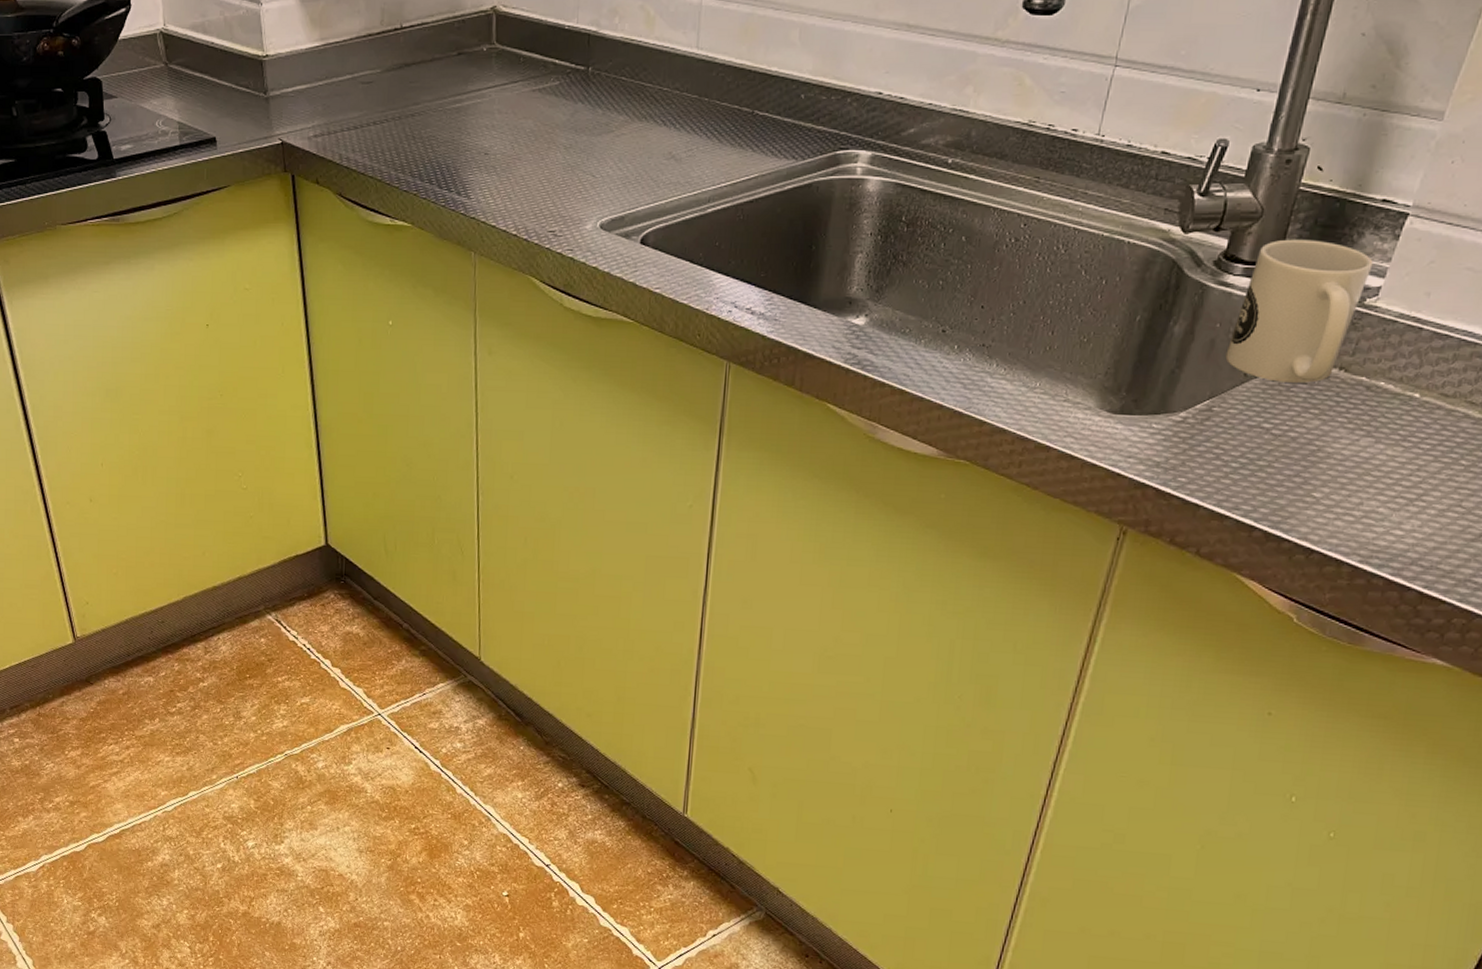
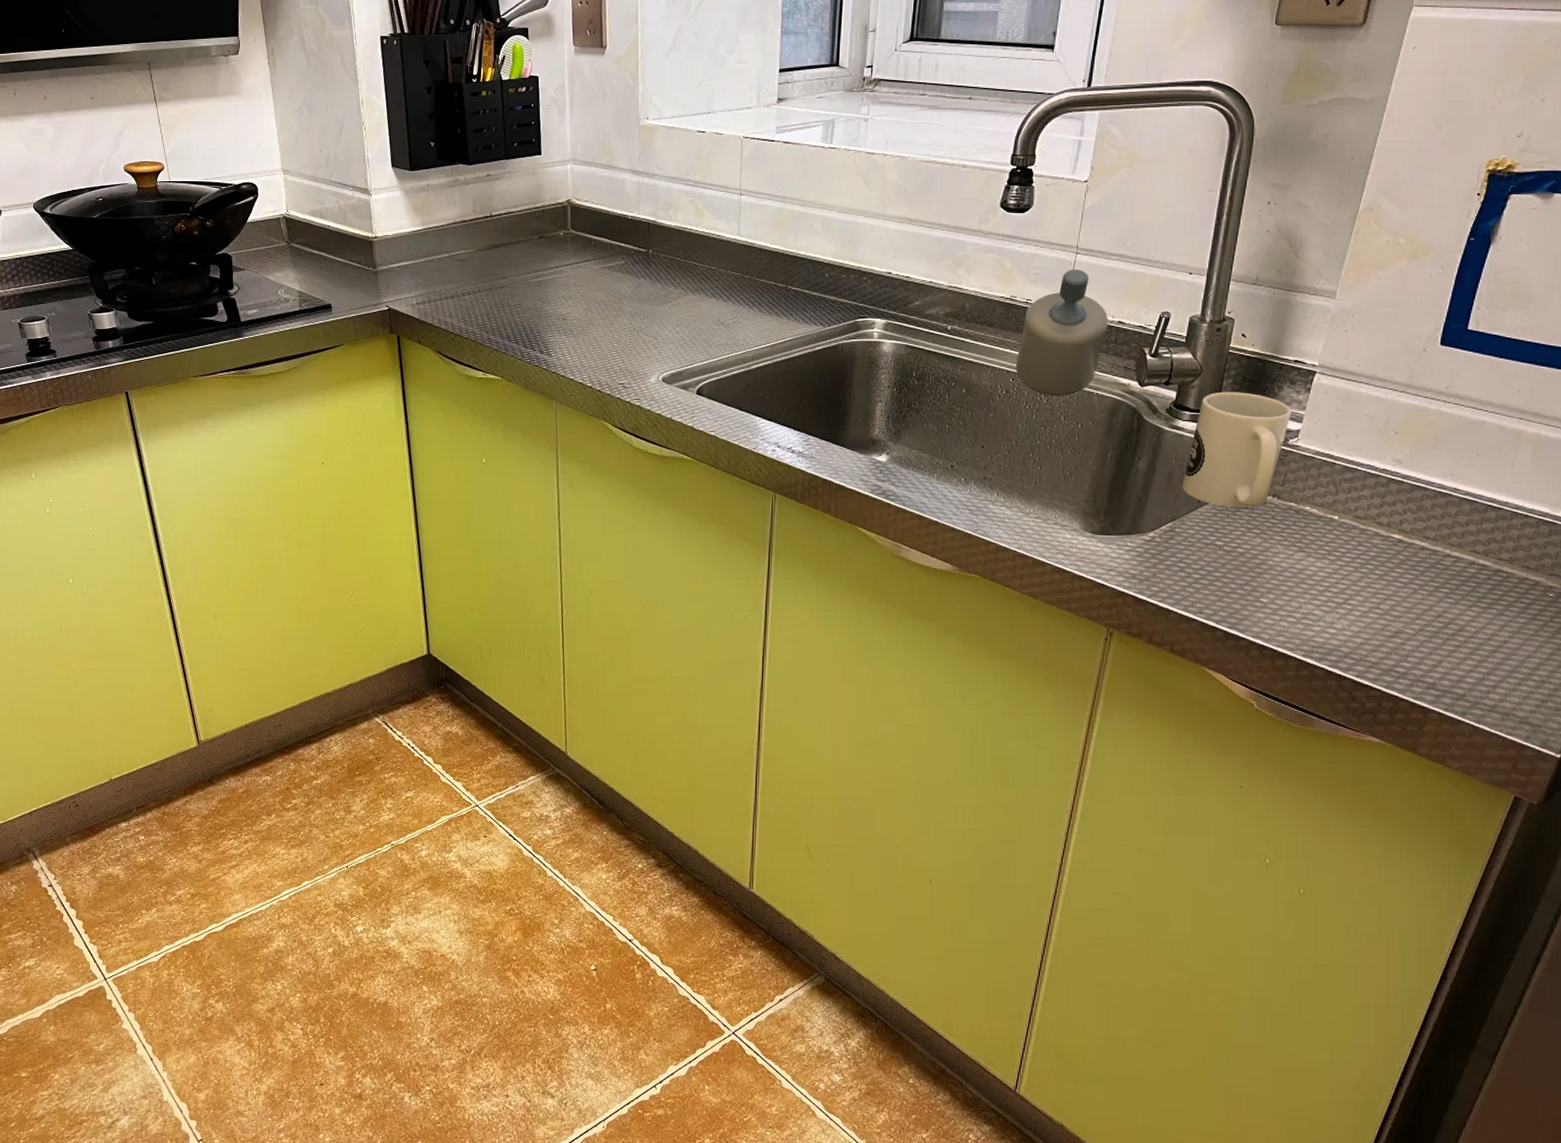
soap dispenser: none [1029,85,1150,245] -> present [1015,269,1109,396]

